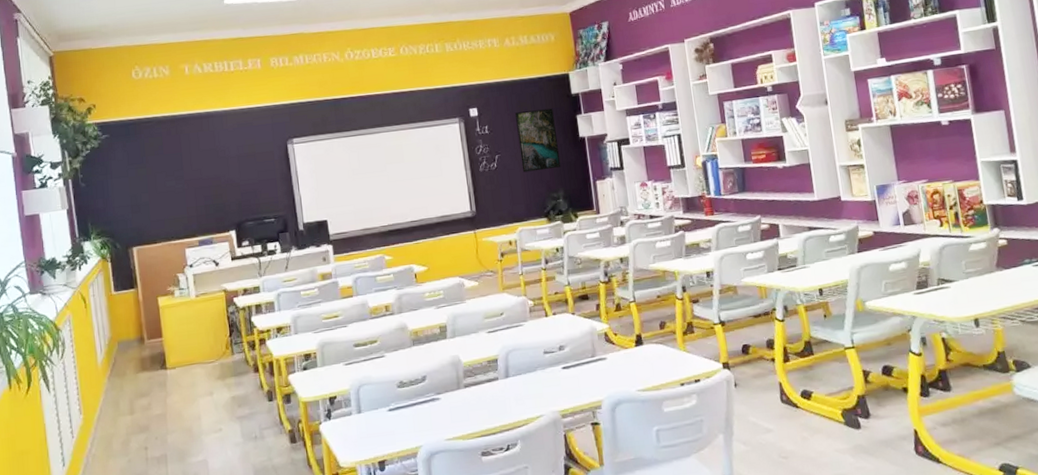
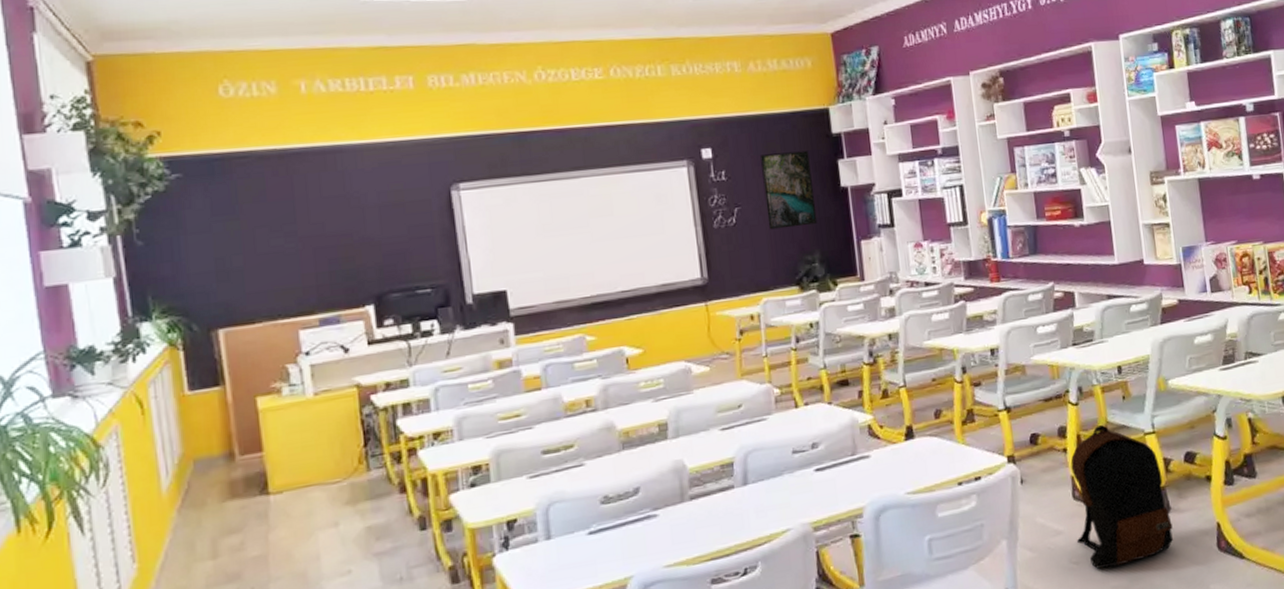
backpack: none [778,339,873,464] -> present [1070,425,1173,569]

